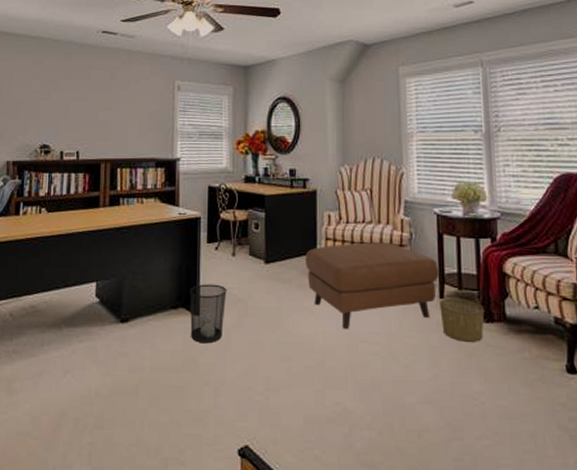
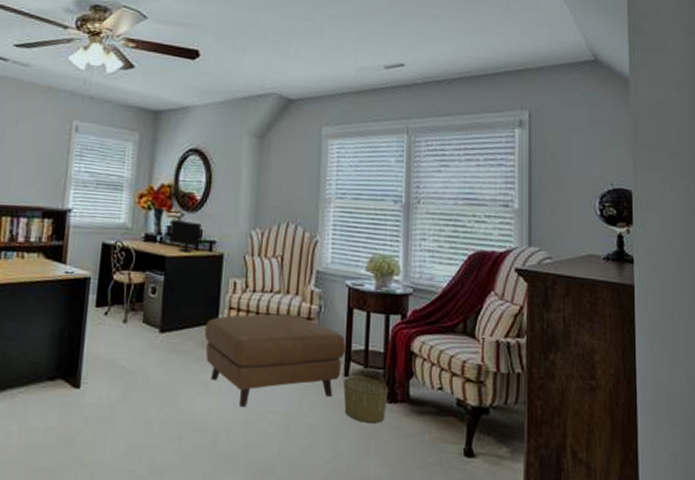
waste bin: present [189,284,227,344] -> none [68,353,115,421]
monitor: none [267,161,295,190] -> present [169,219,202,253]

